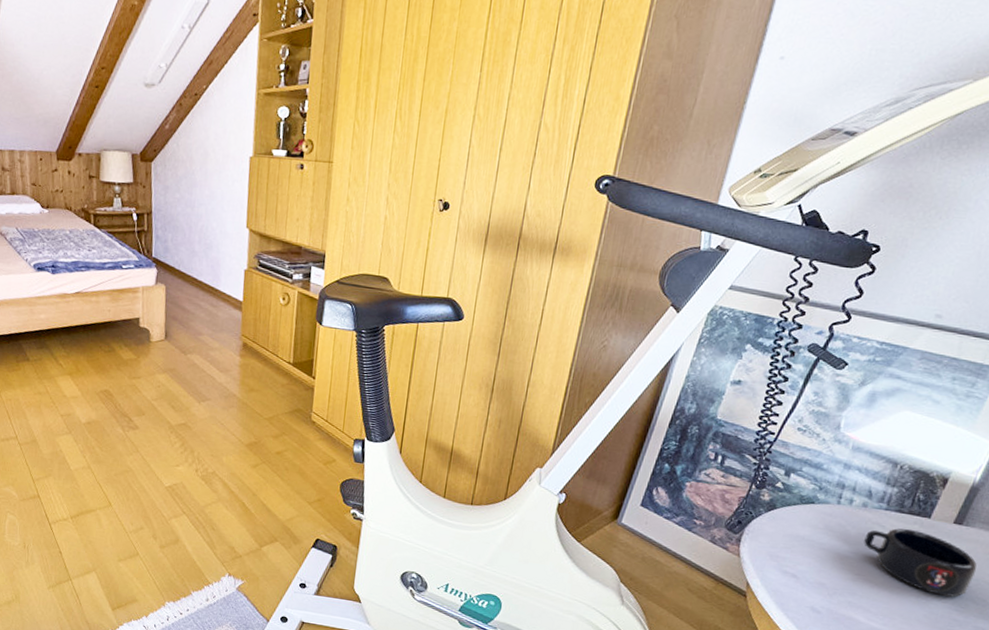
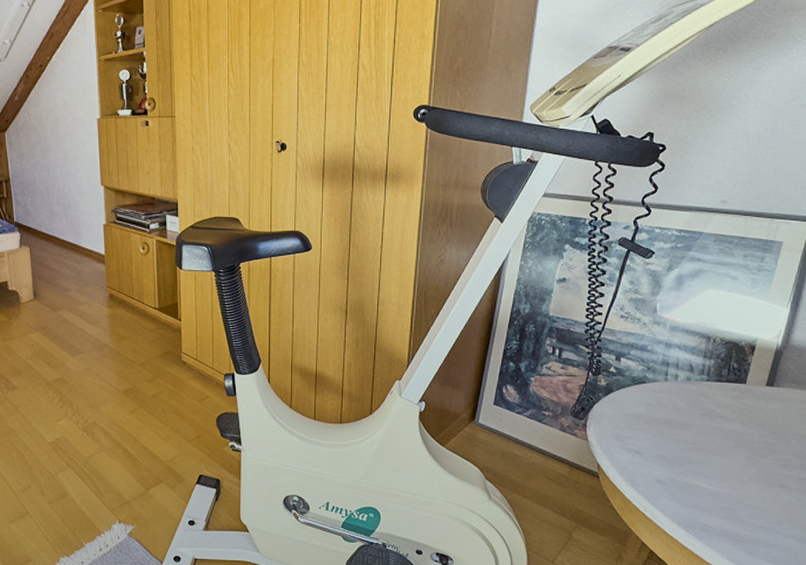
mug: present [863,528,978,597] -> none [693,395,793,453]

